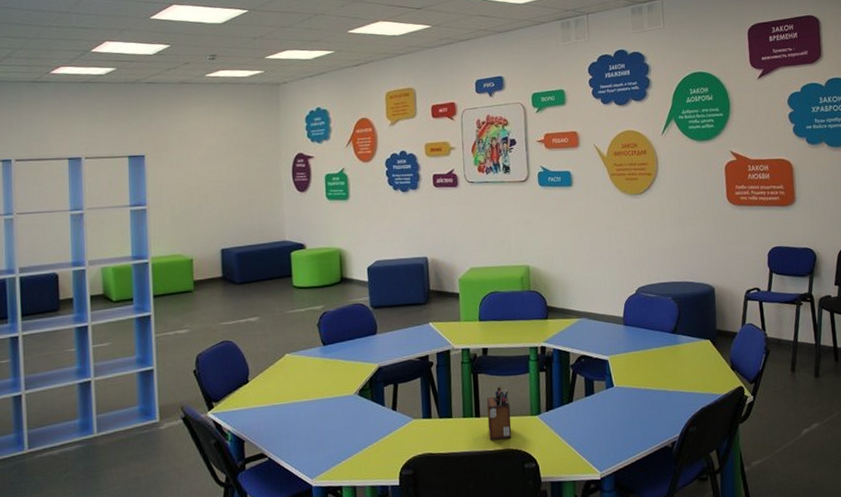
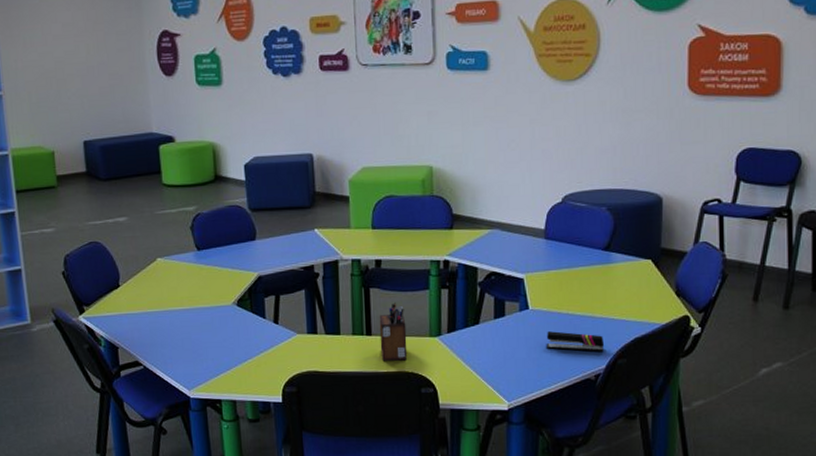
stapler: none [630,405,678,422] -> present [546,331,605,352]

